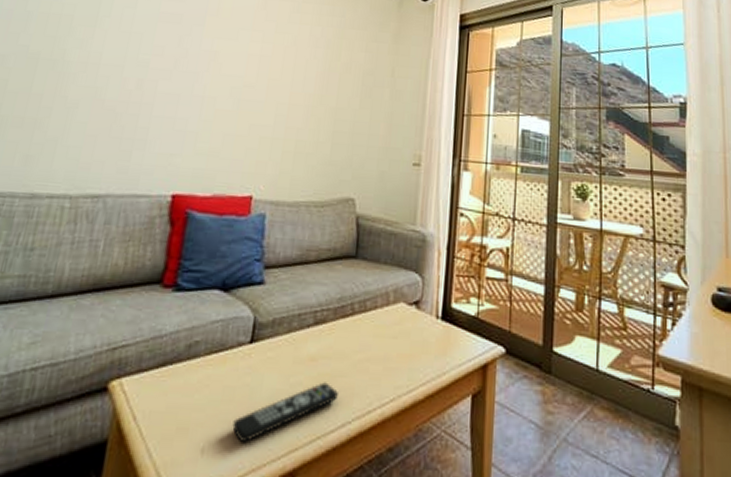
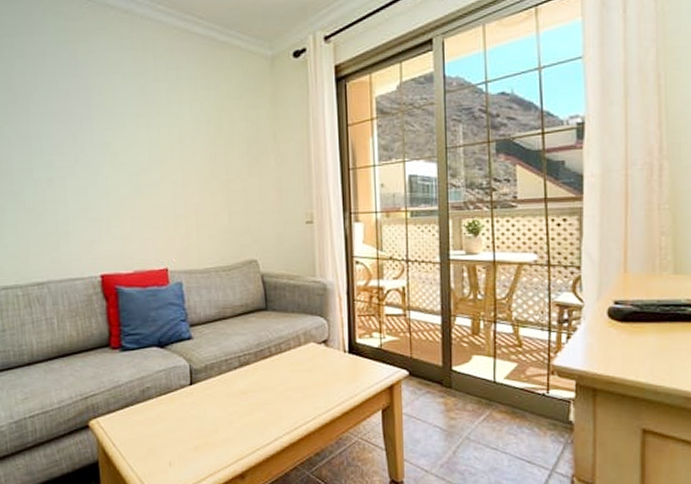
remote control: present [232,382,338,444] -> none [189,409,269,457]

